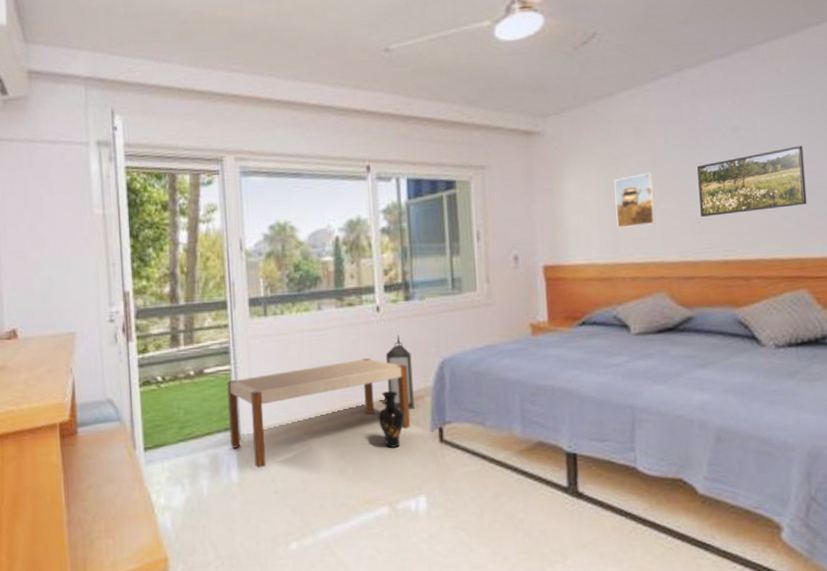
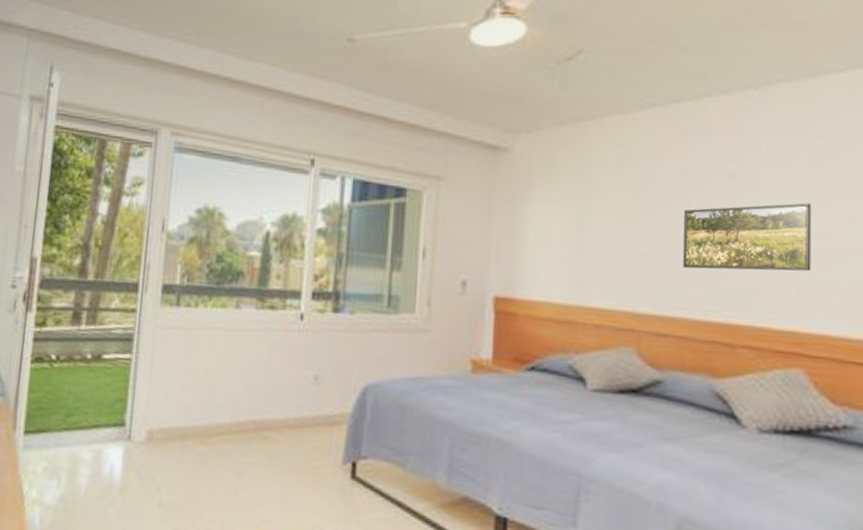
bench: present [227,358,411,468] -> none [118,369,326,475]
vase: present [377,391,405,448] -> none [284,410,315,477]
lantern: present [385,334,415,410] -> none [300,349,332,436]
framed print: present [614,172,656,228] -> none [584,209,631,269]

